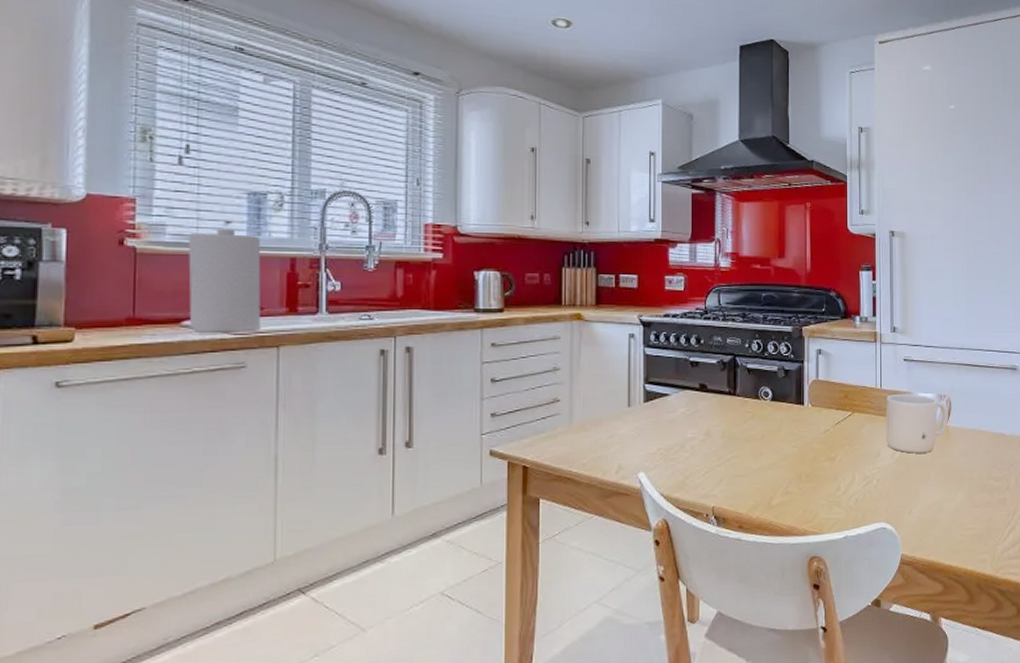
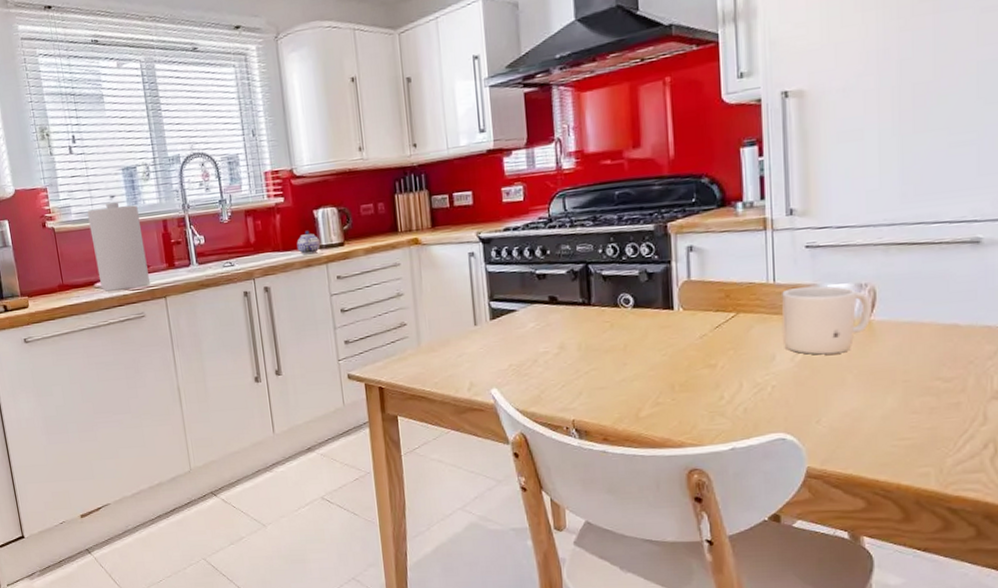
teapot: none [451,291,478,317] -> present [296,230,321,255]

